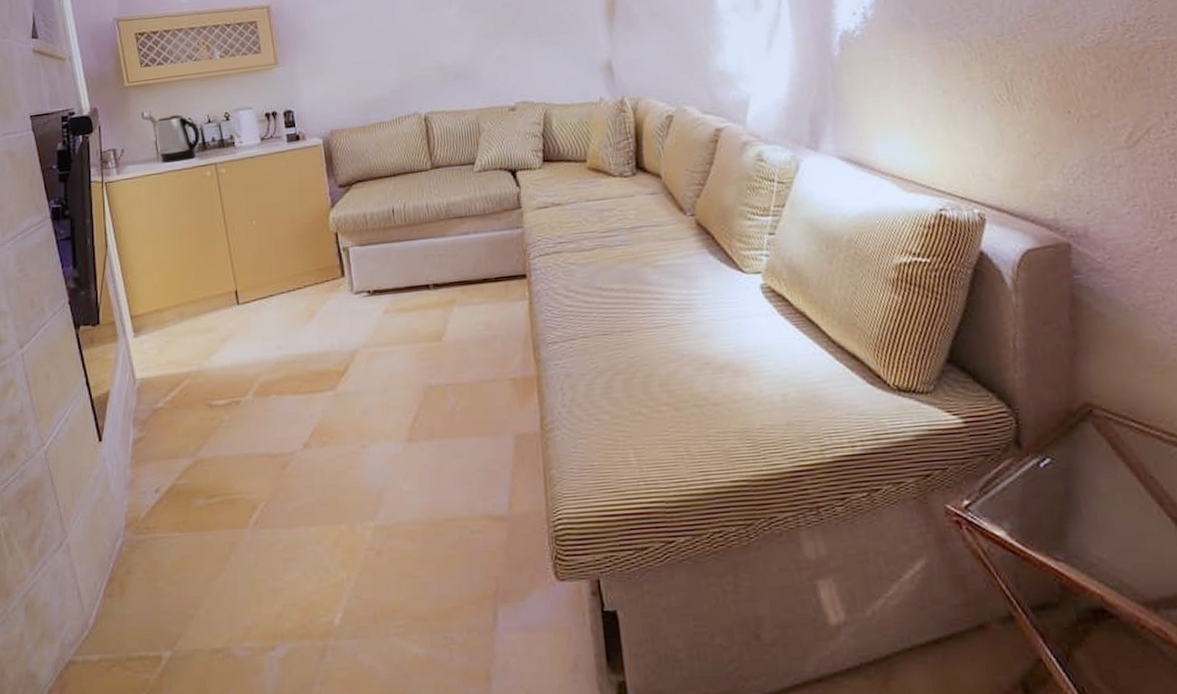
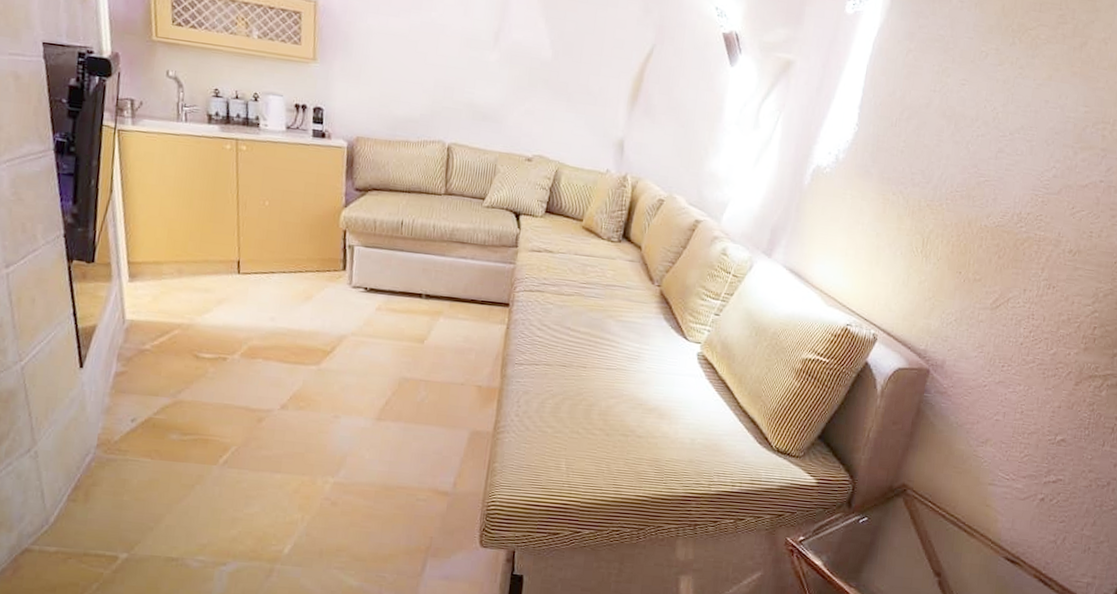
kettle: present [154,114,200,163] -> none [178,80,226,129]

